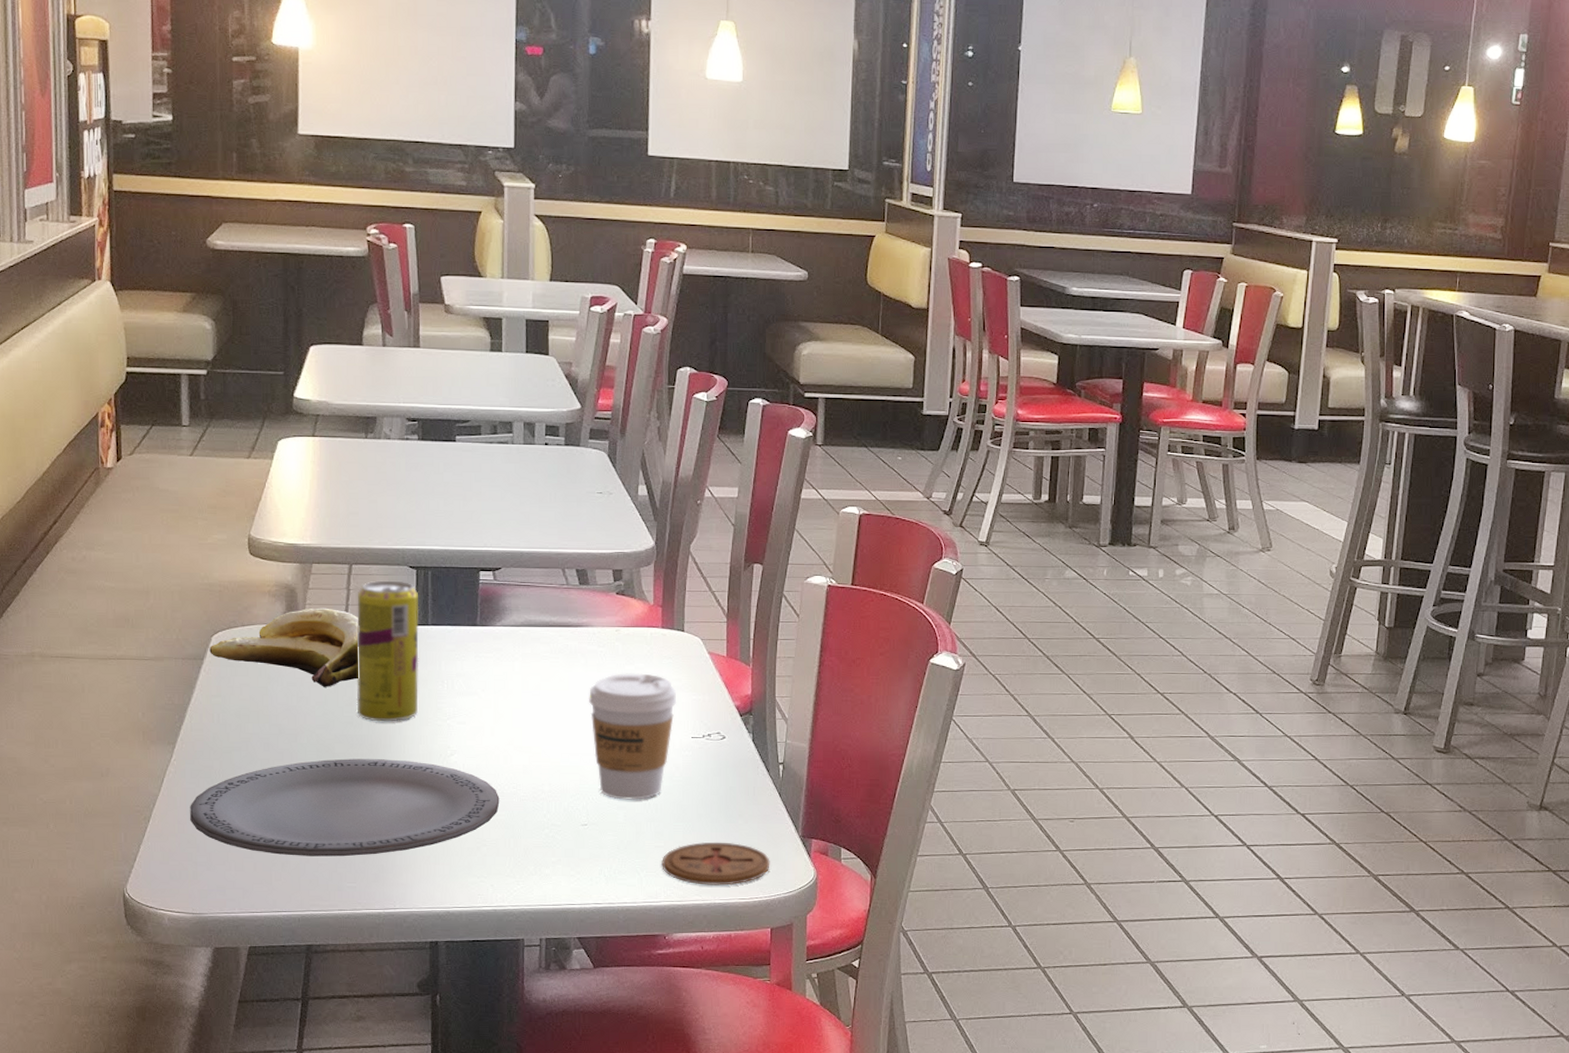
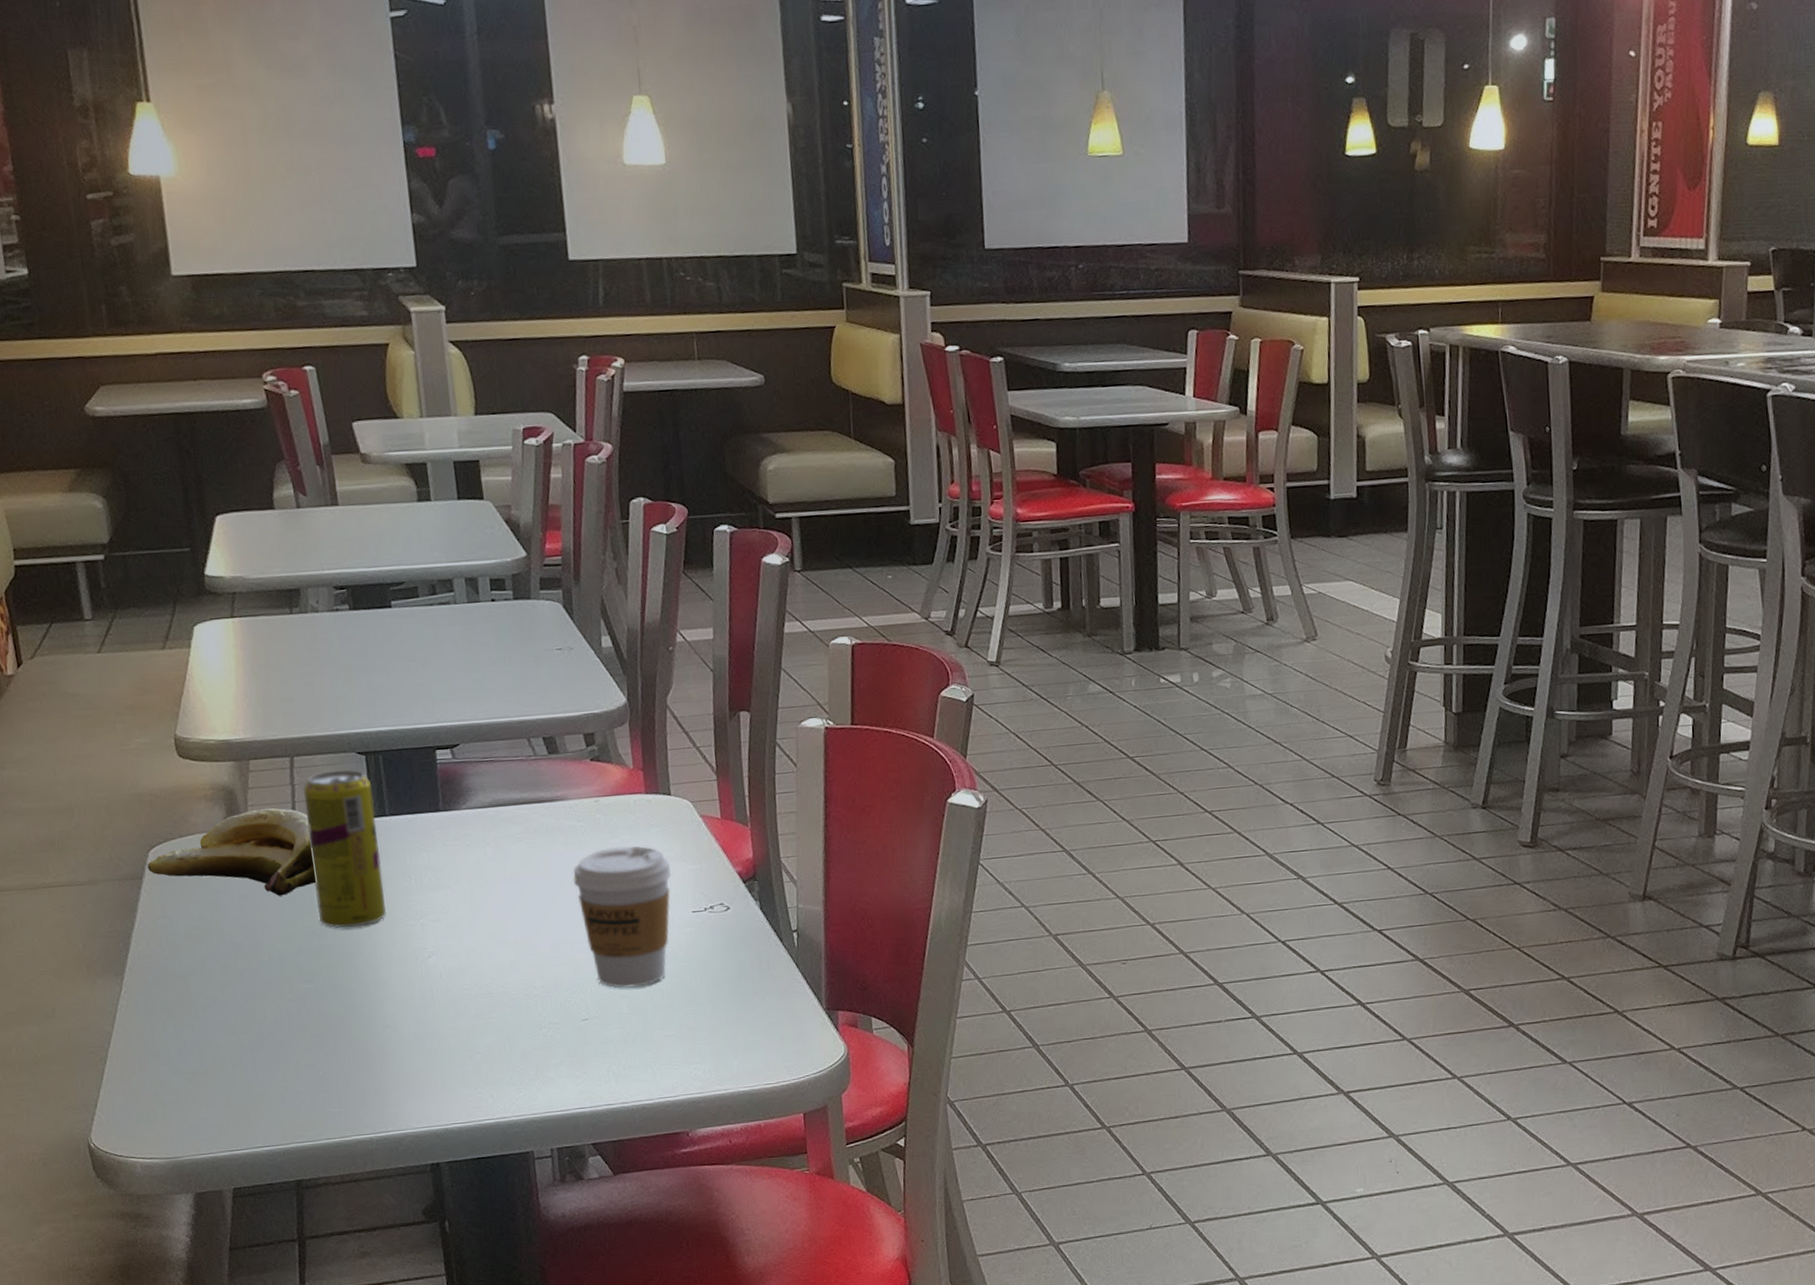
plate: present [190,759,500,857] -> none [148,968,489,1085]
coaster: present [662,842,770,886] -> none [675,1023,795,1073]

